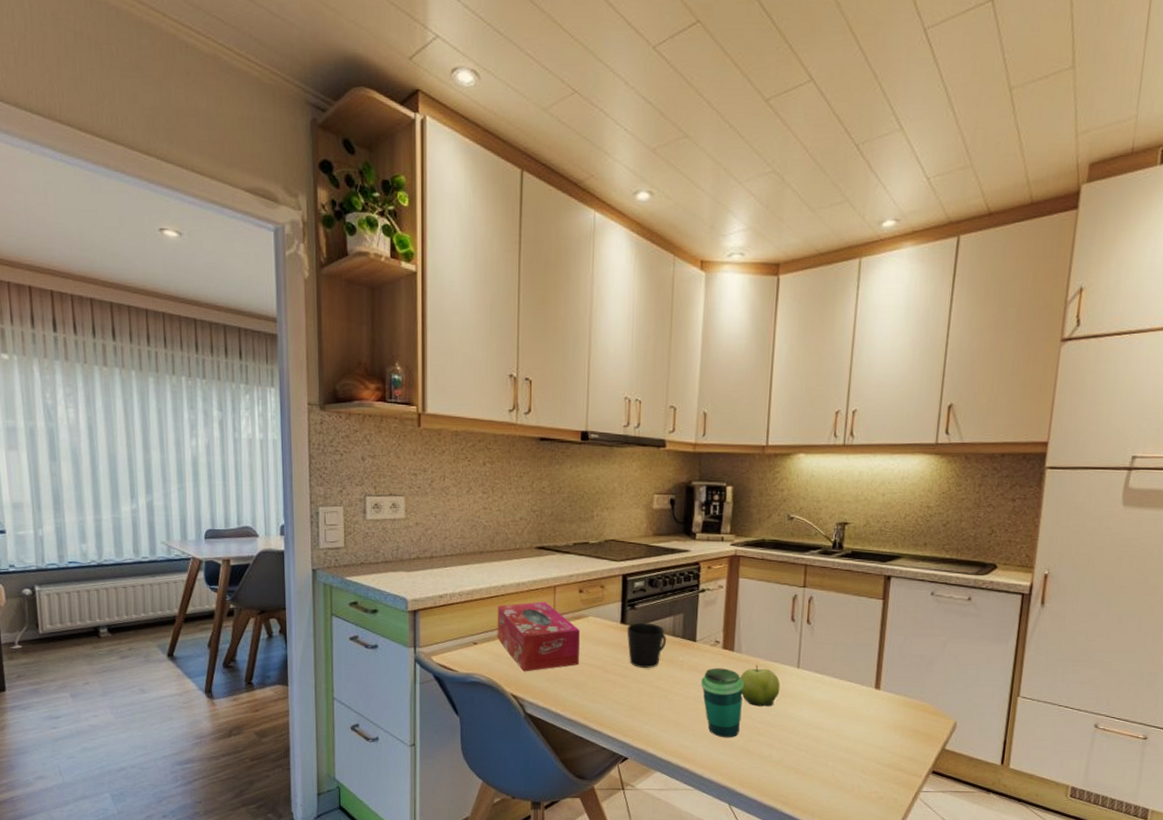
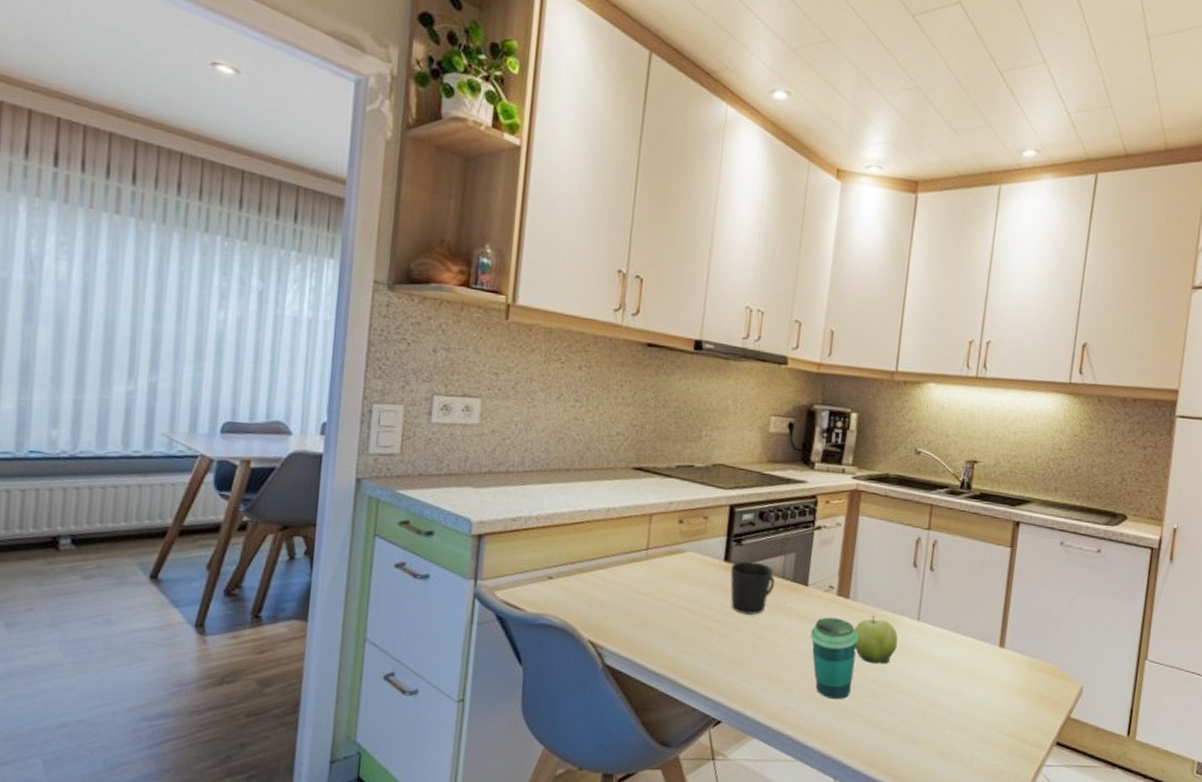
tissue box: present [497,602,580,672] -> none [577,531,676,614]

